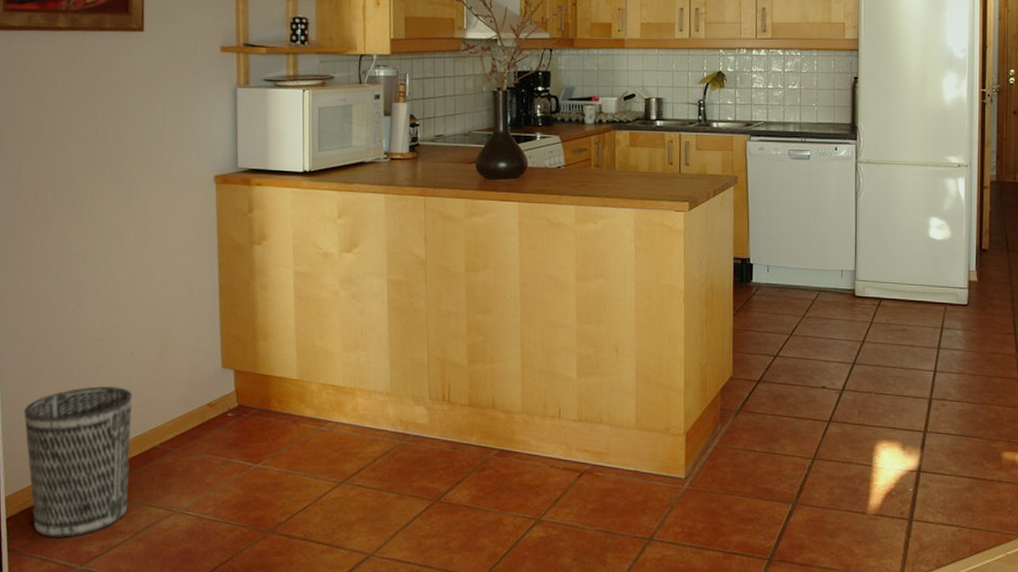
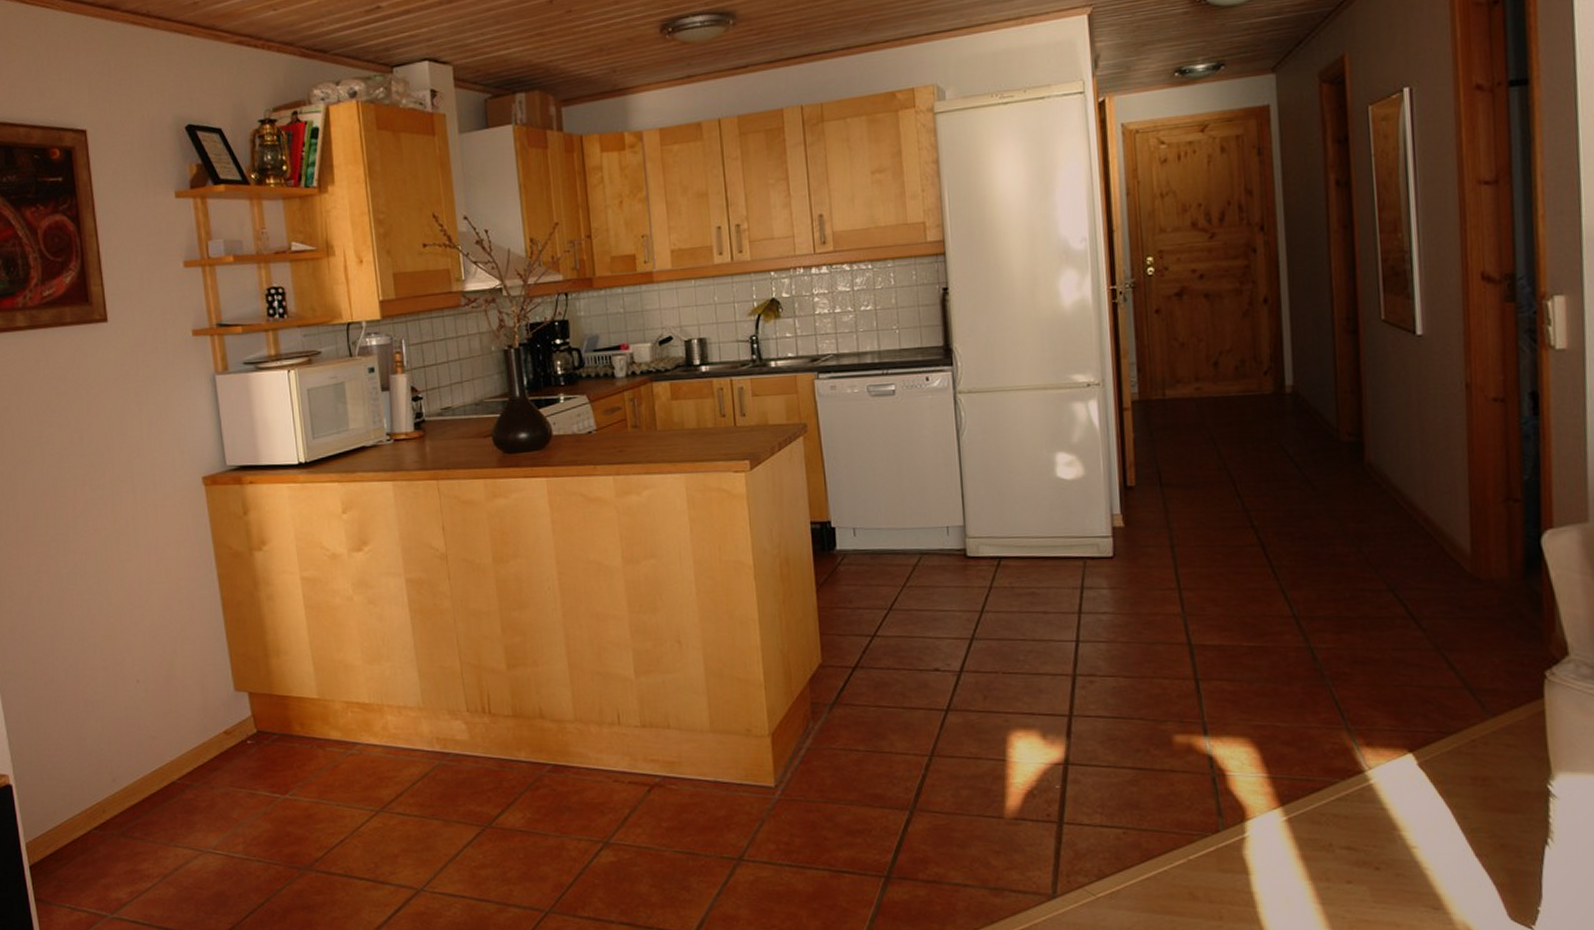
wastebasket: present [24,386,133,537] -> none [33,719,152,884]

